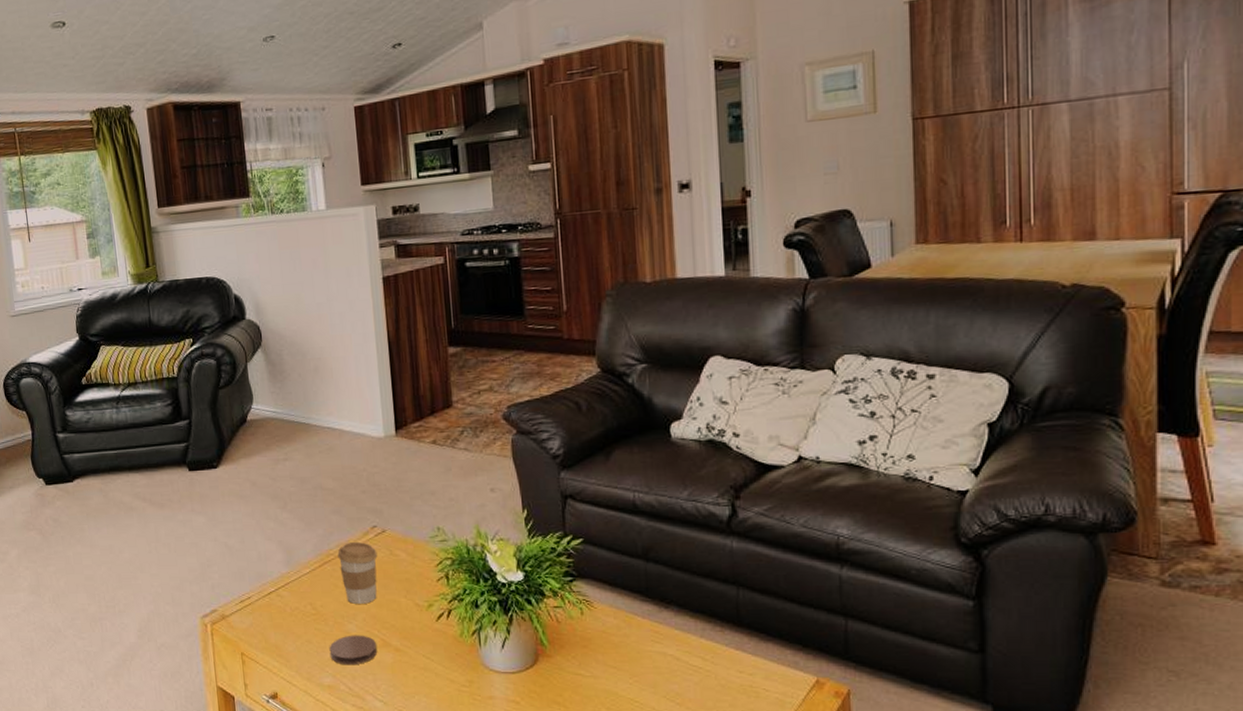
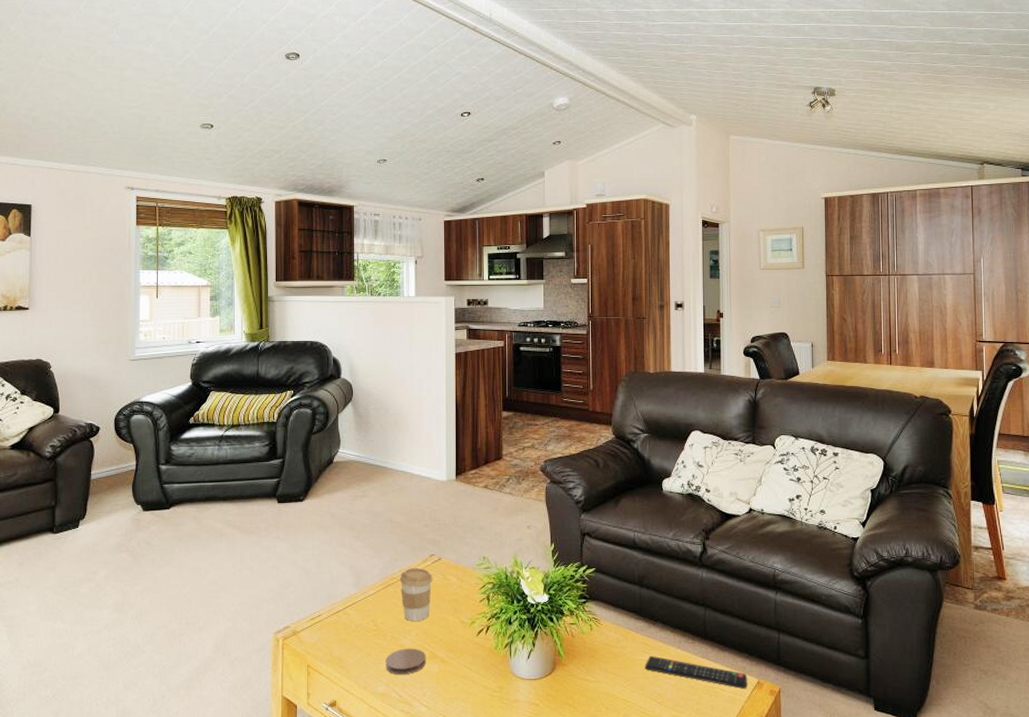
remote control: none [657,646,802,689] -> present [645,655,748,689]

